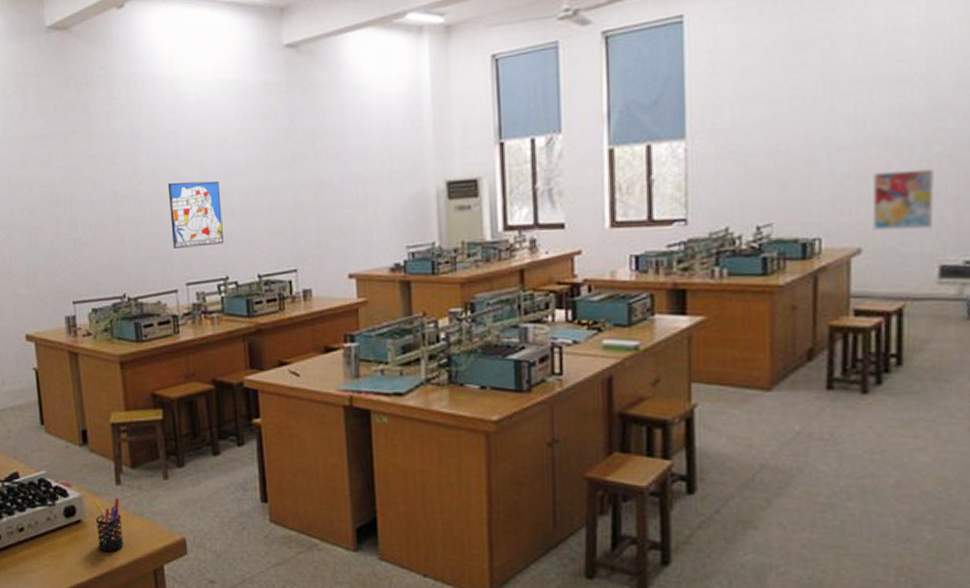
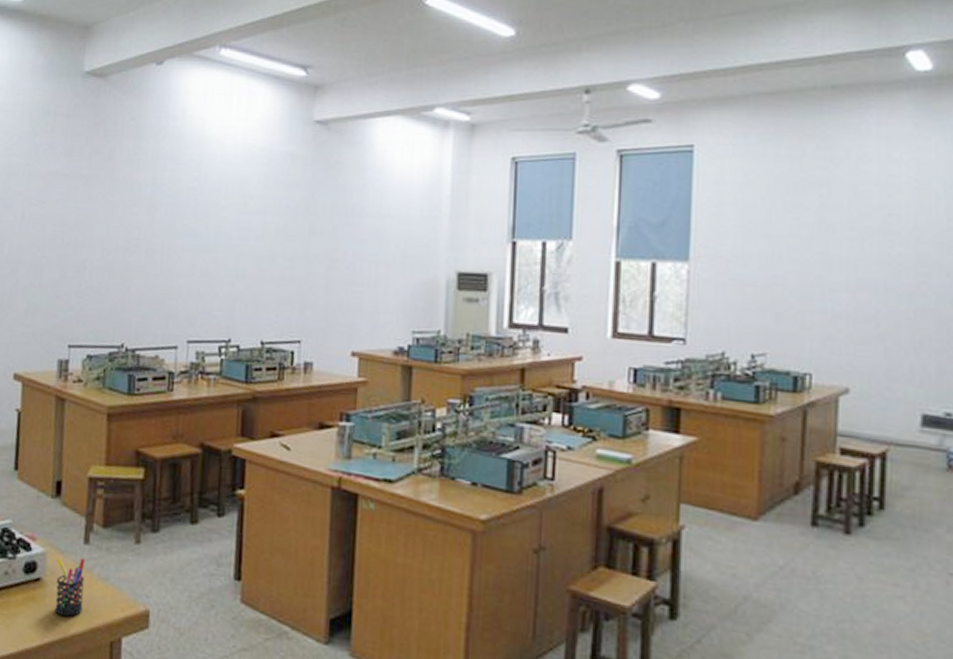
wall art: present [167,181,223,248] -> none [179,238,234,306]
wall art: present [872,168,934,231] -> none [860,316,918,378]

